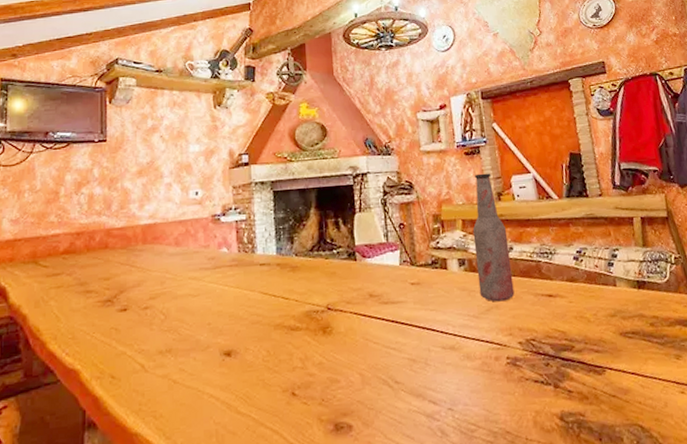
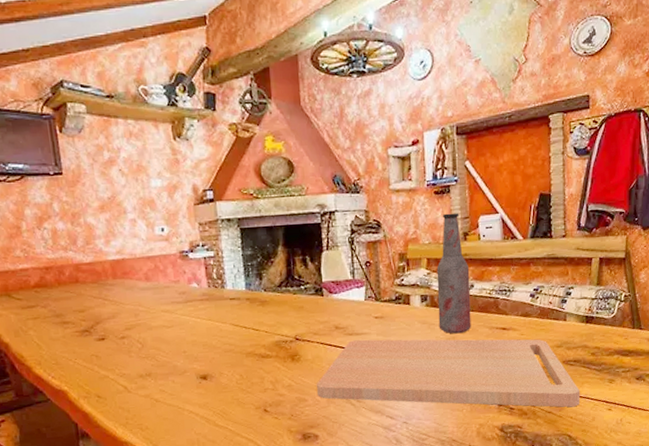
cutting board: none [350,307,647,390] -> present [317,339,579,408]

